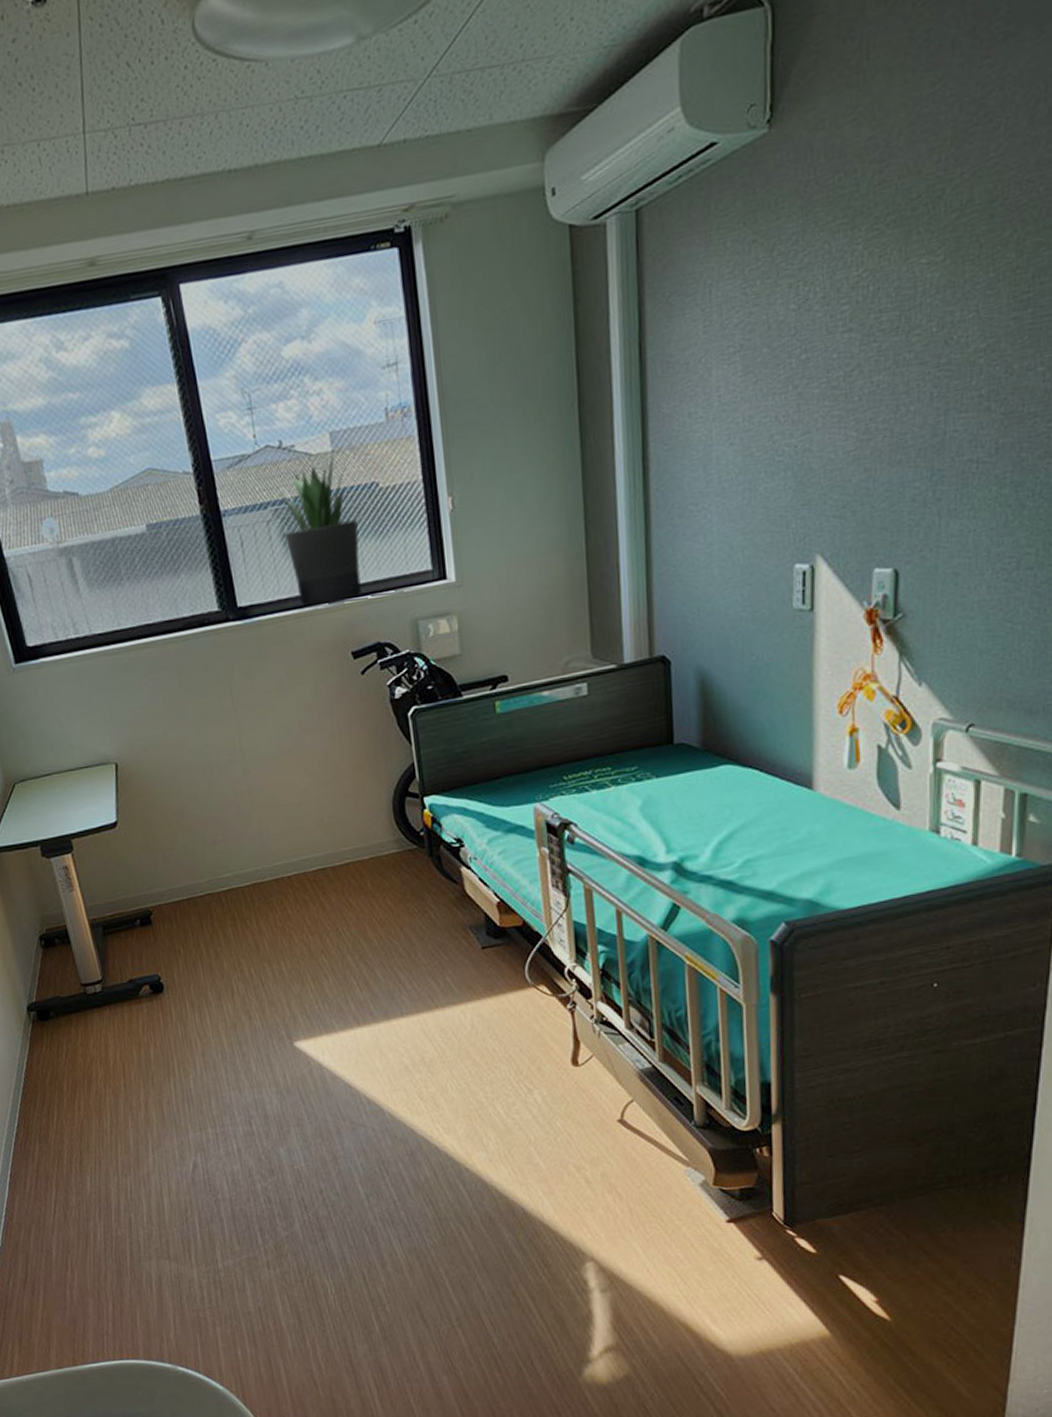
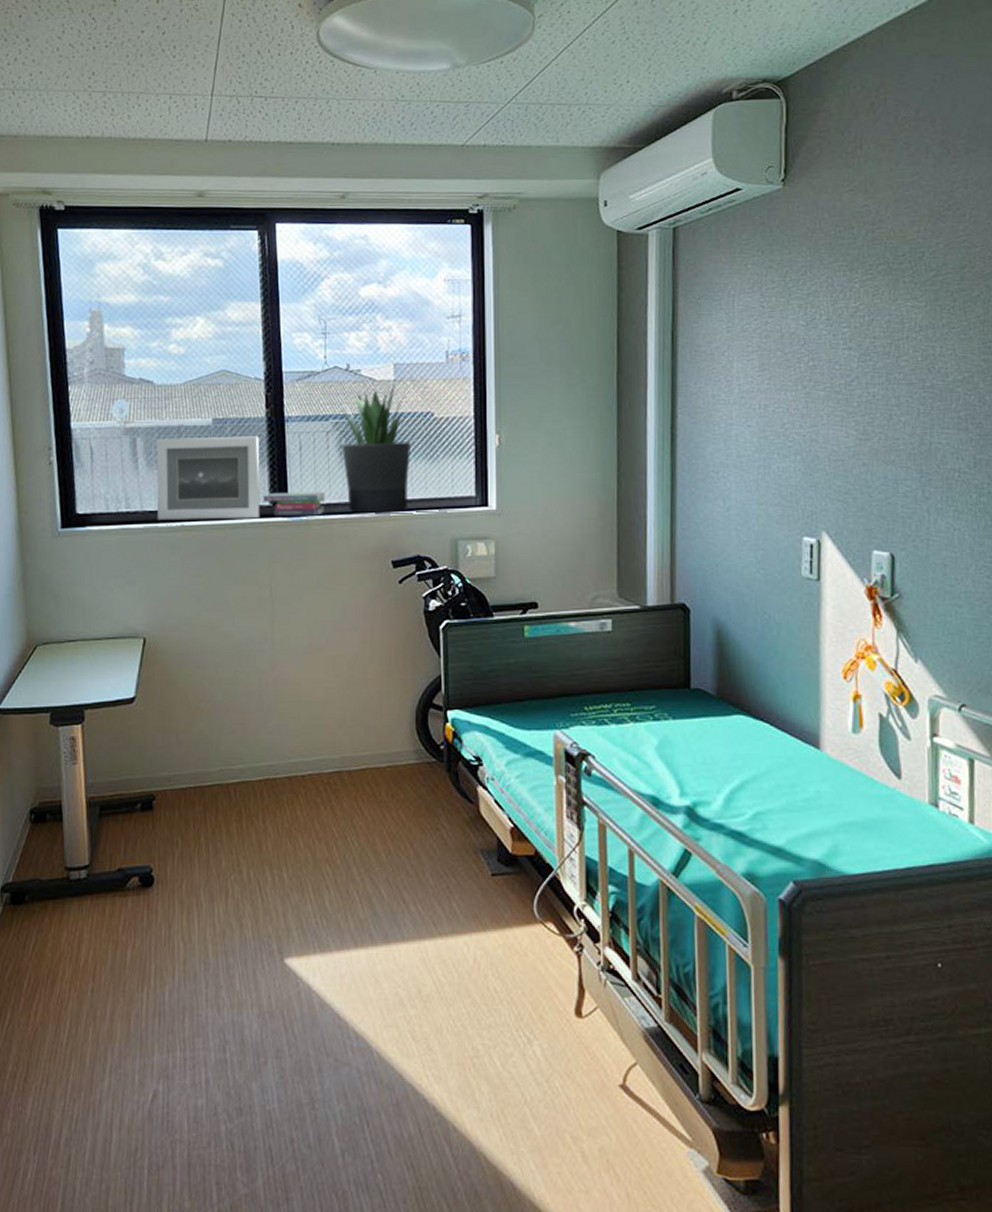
picture frame: none [93,537,211,642] -> present [156,436,261,520]
books: none [211,588,276,622] -> present [263,492,325,517]

